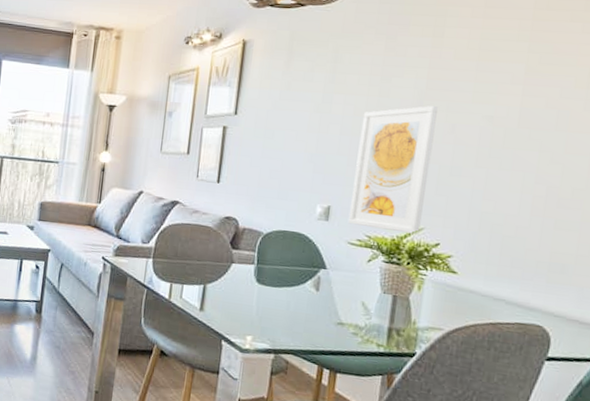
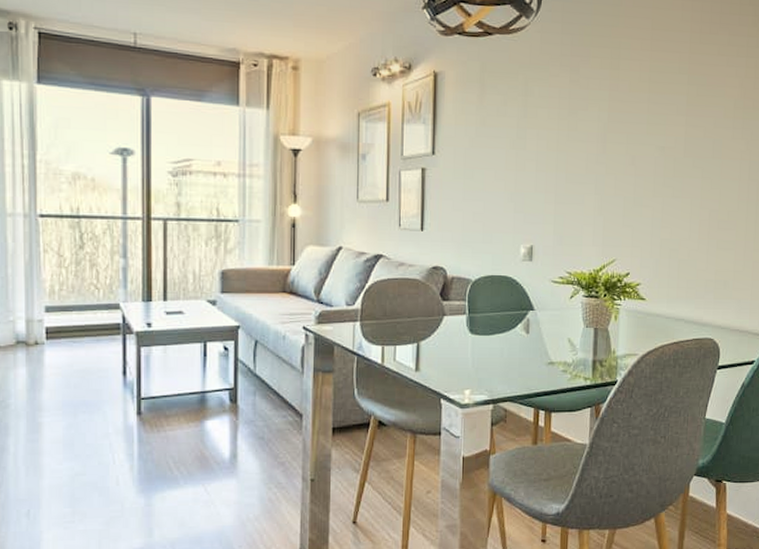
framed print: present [348,105,438,235] -> none [550,137,619,266]

